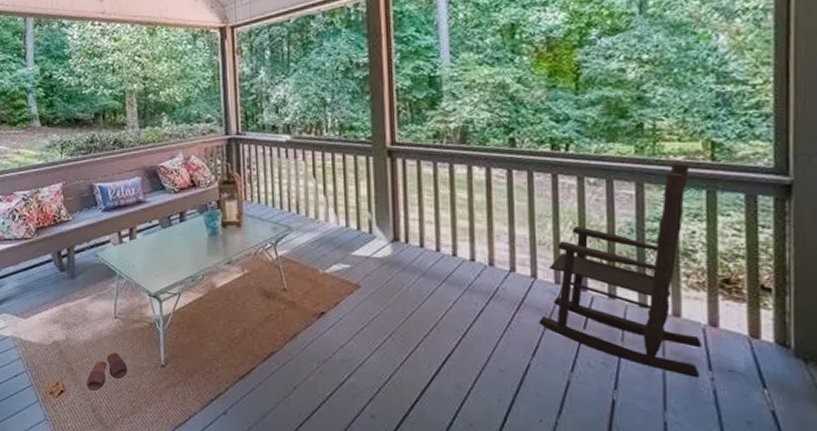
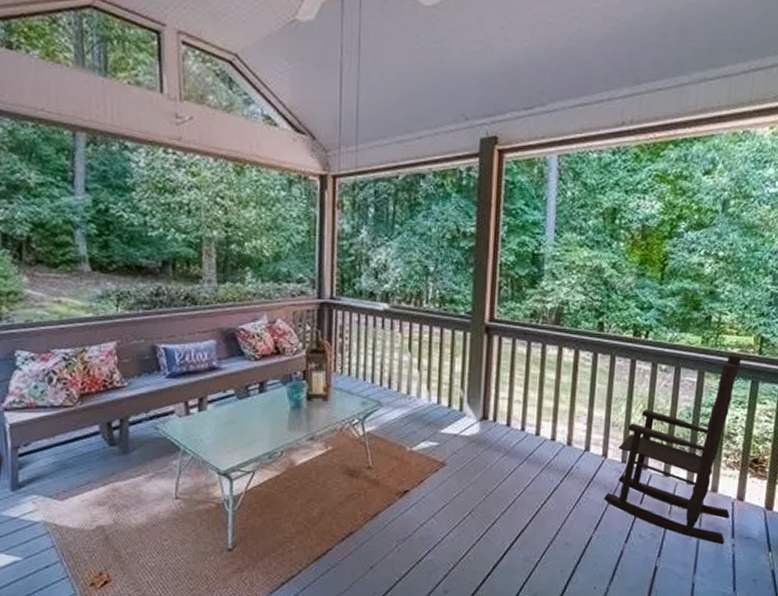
slippers: present [87,353,127,391] -> none [138,537,187,579]

